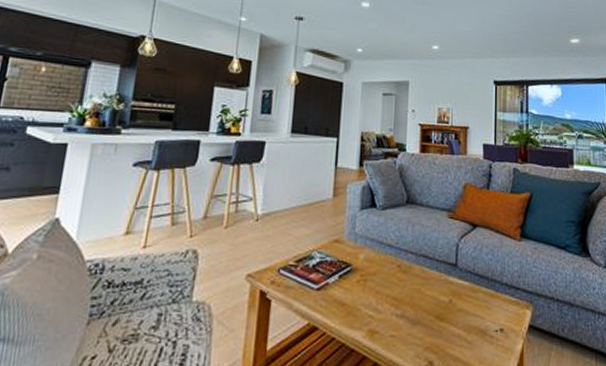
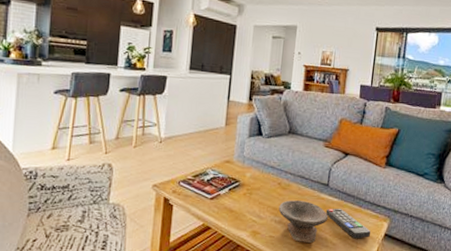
bowl: none [400,287,460,342] -> present [278,200,328,243]
remote control: none [456,295,513,334] -> present [325,208,371,239]

